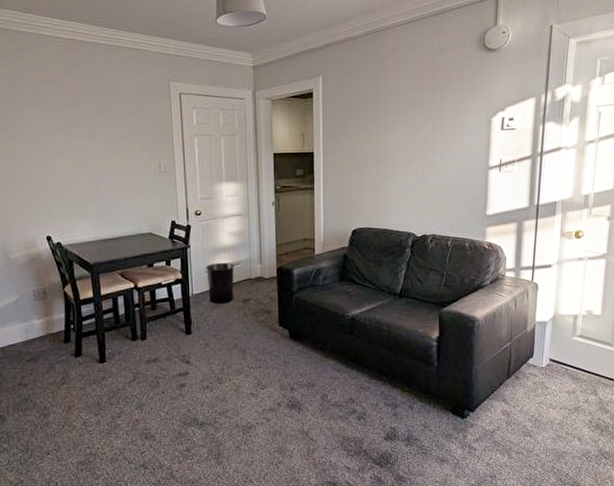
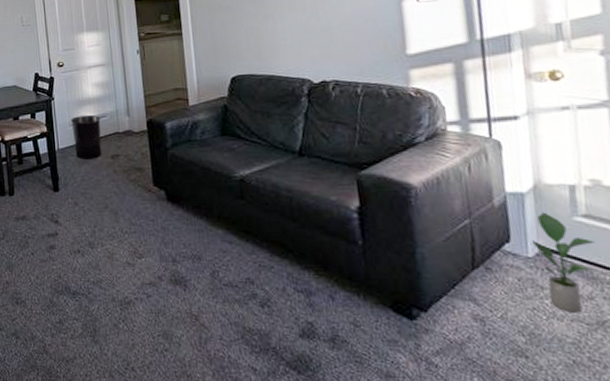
potted plant: none [545,334,582,403] -> present [531,212,596,313]

